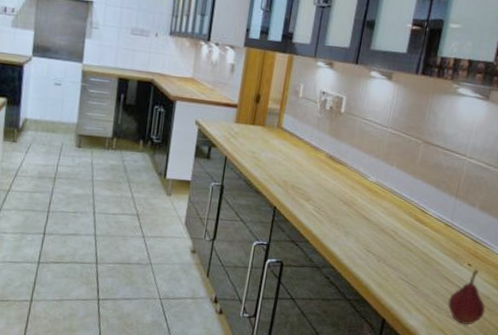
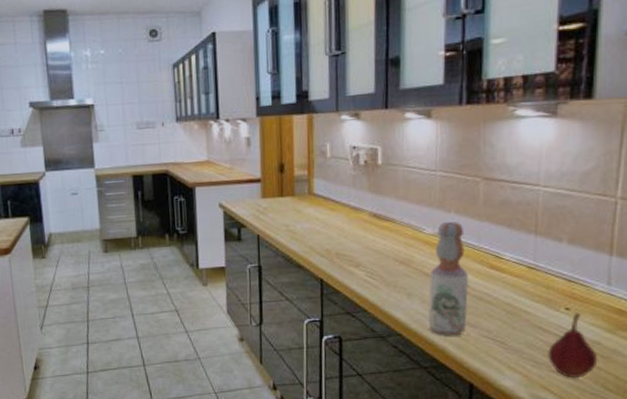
bottle: none [358,174,401,275] -> present [427,222,469,336]

